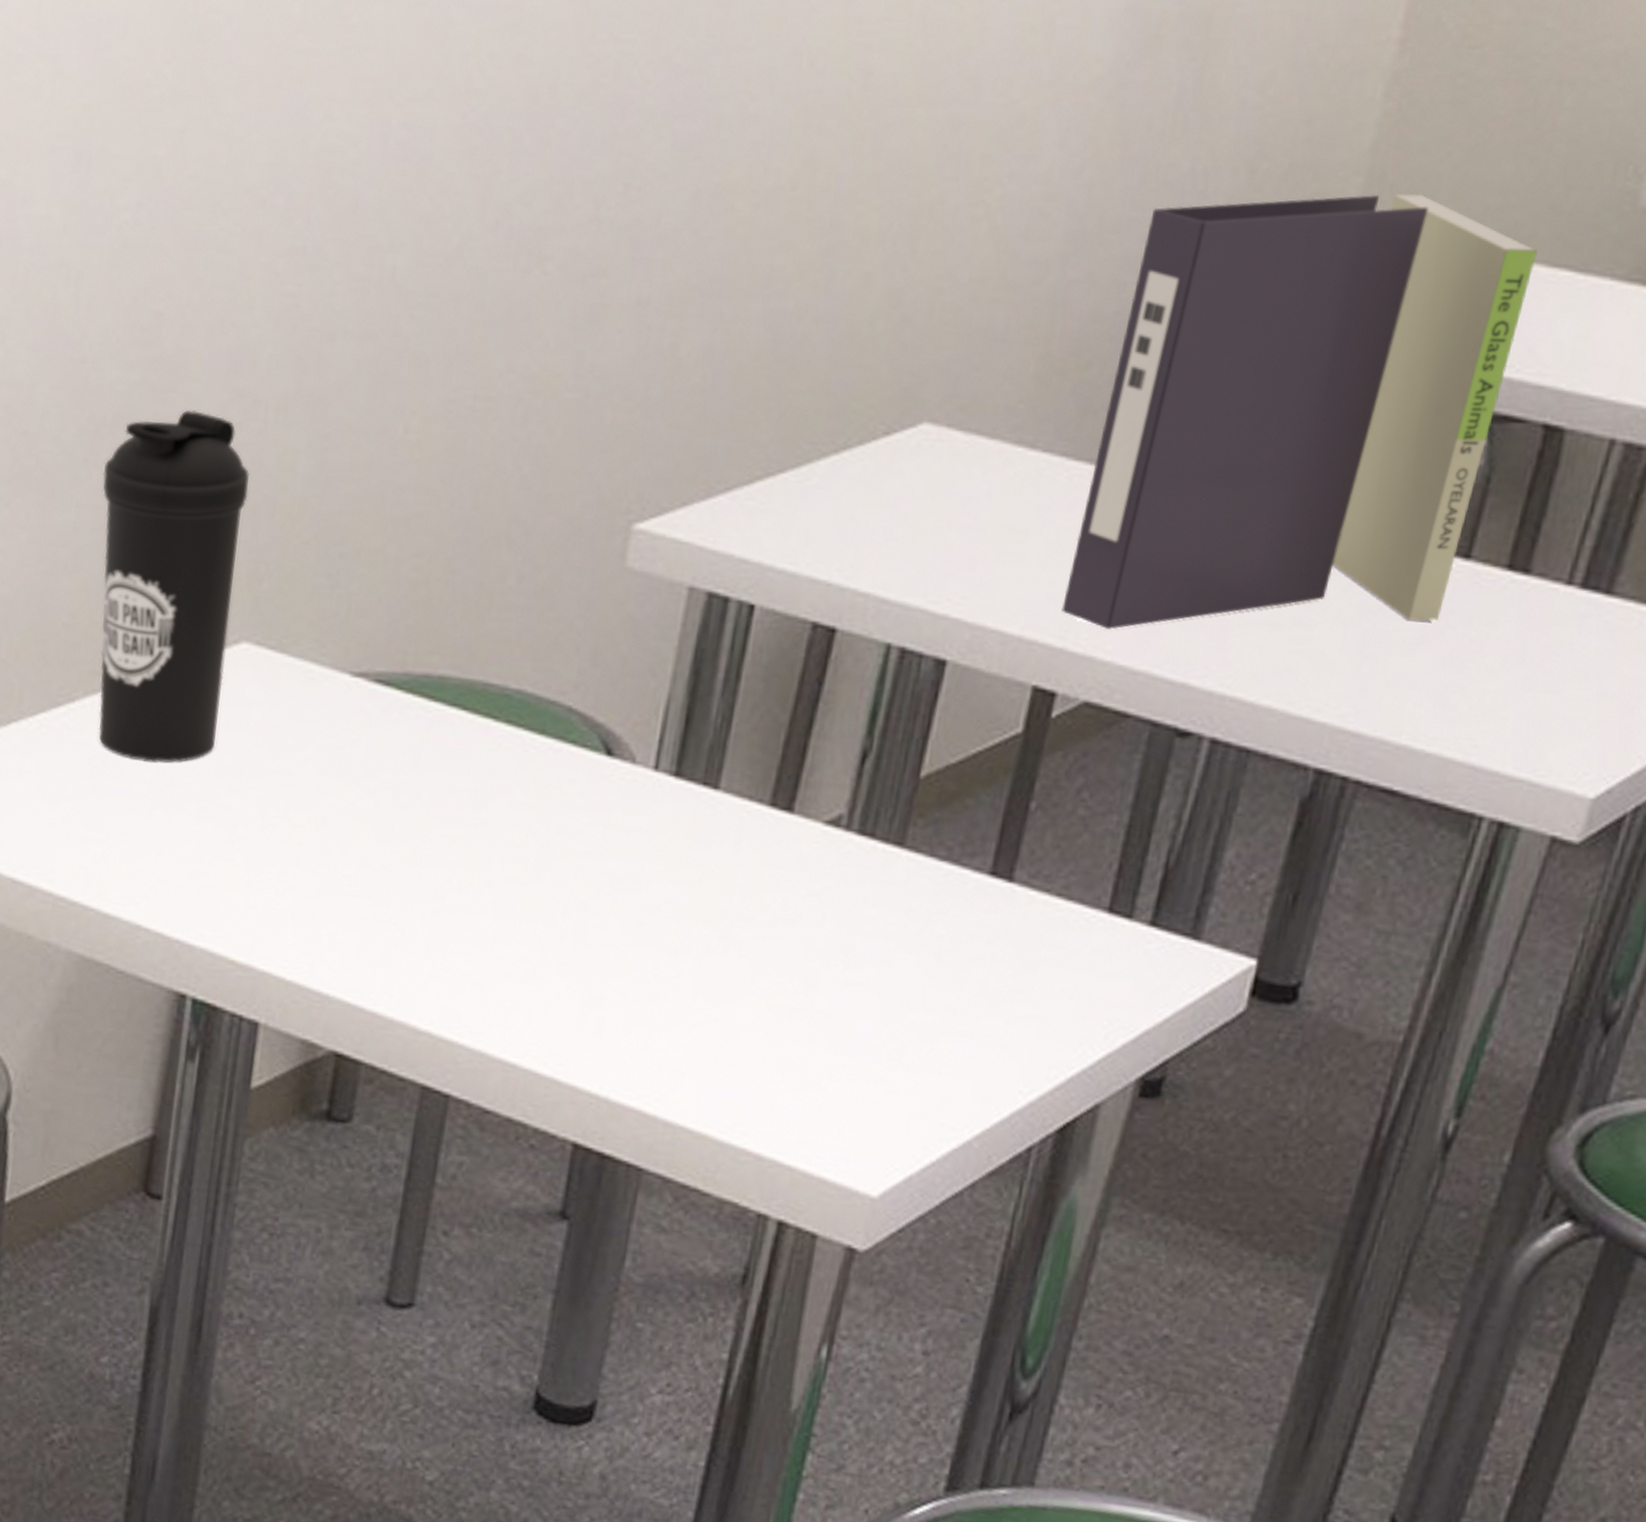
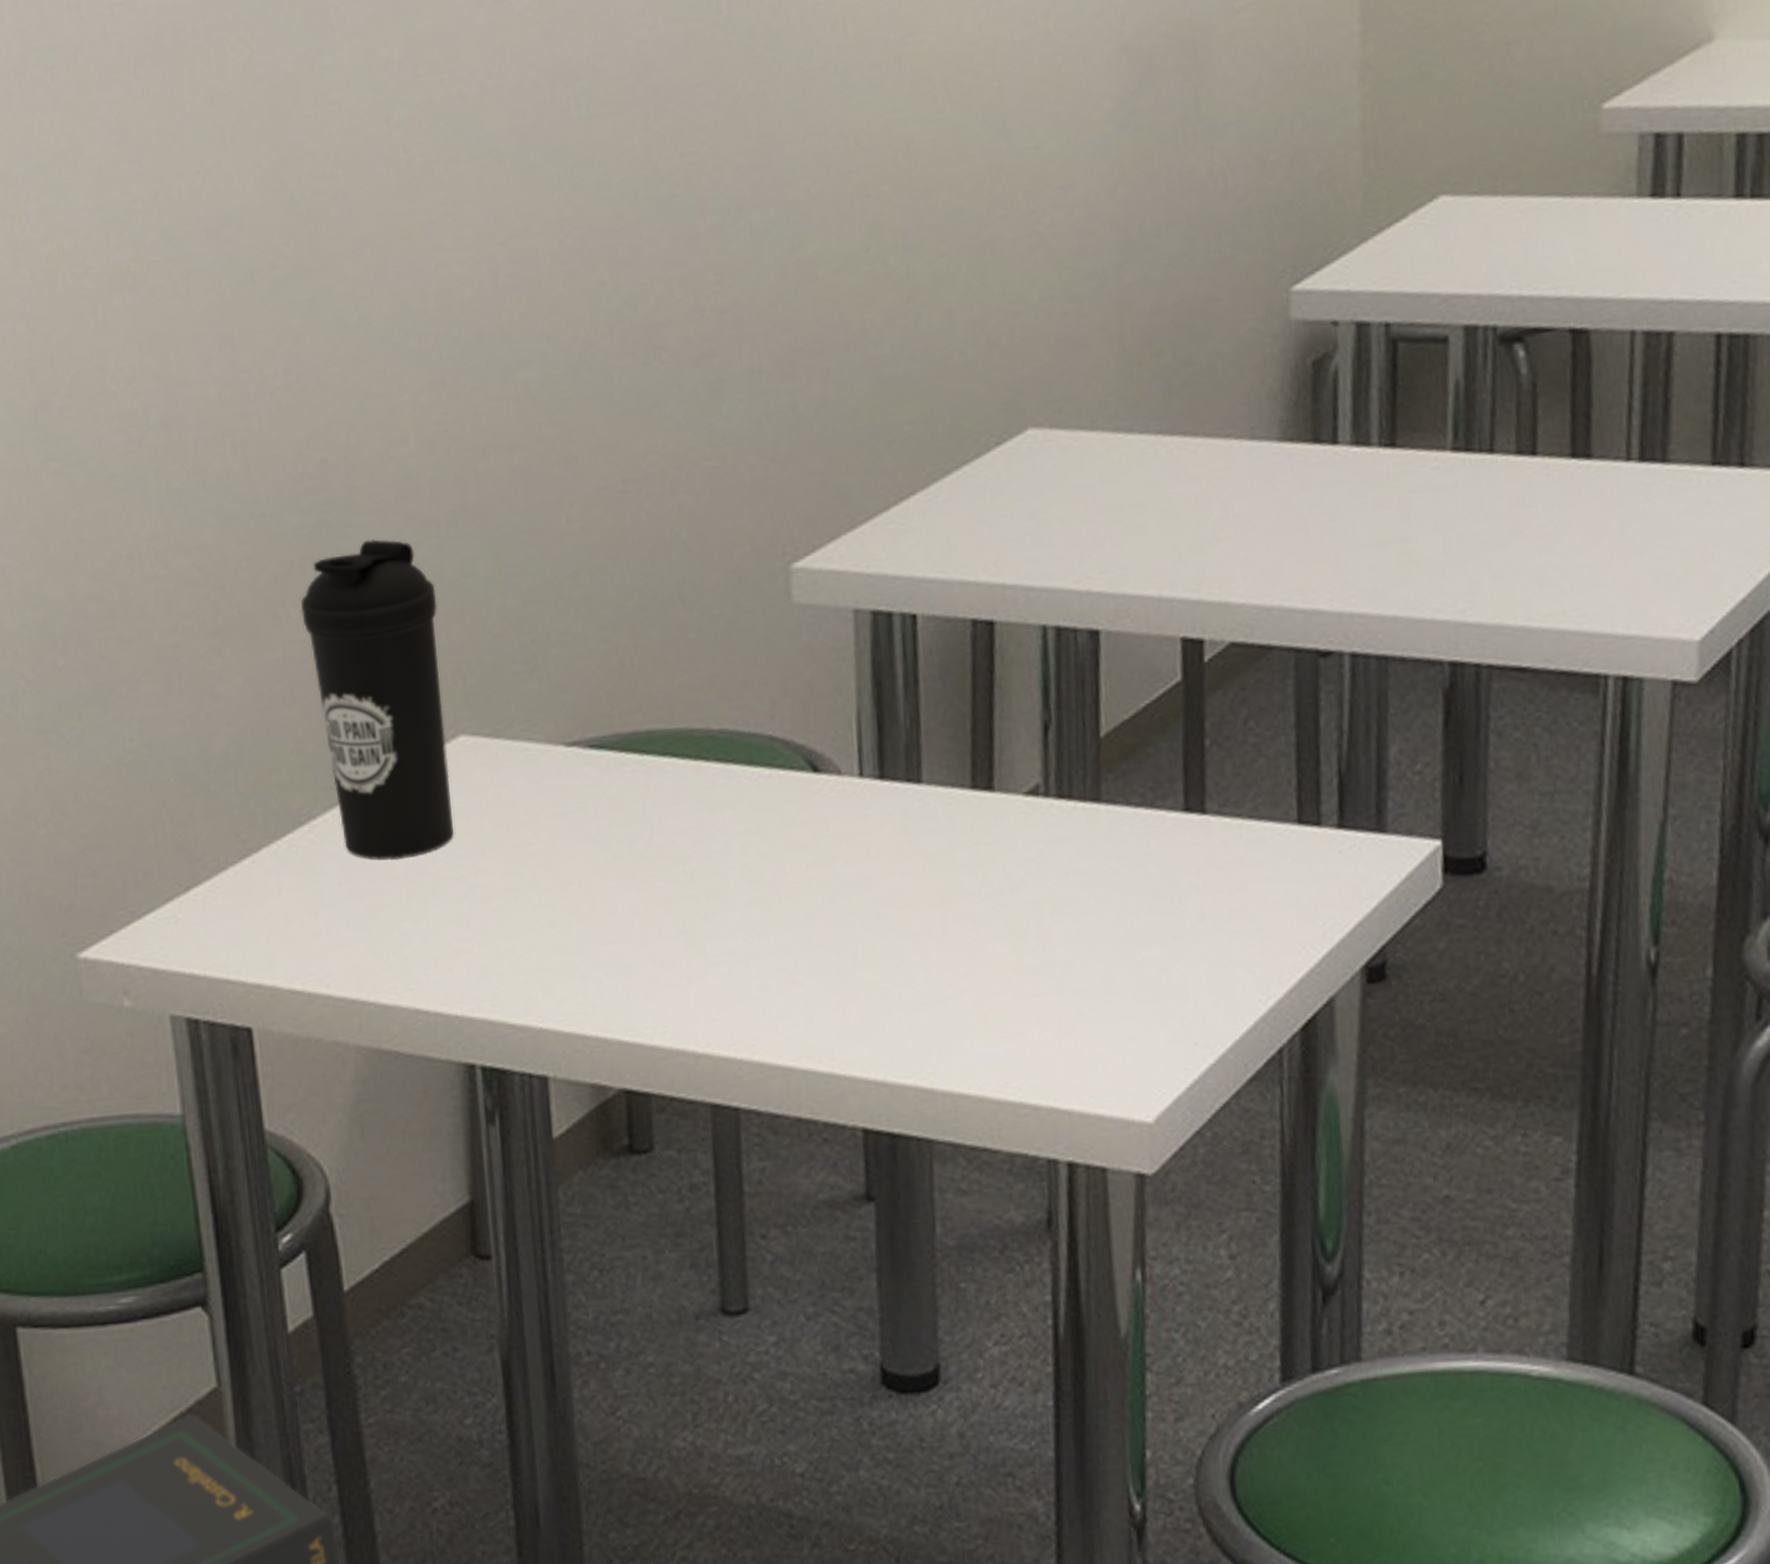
binder: present [1061,194,1429,630] -> none [1184,163,1423,576]
book: present [1332,193,1538,622] -> none [1388,156,1526,518]

